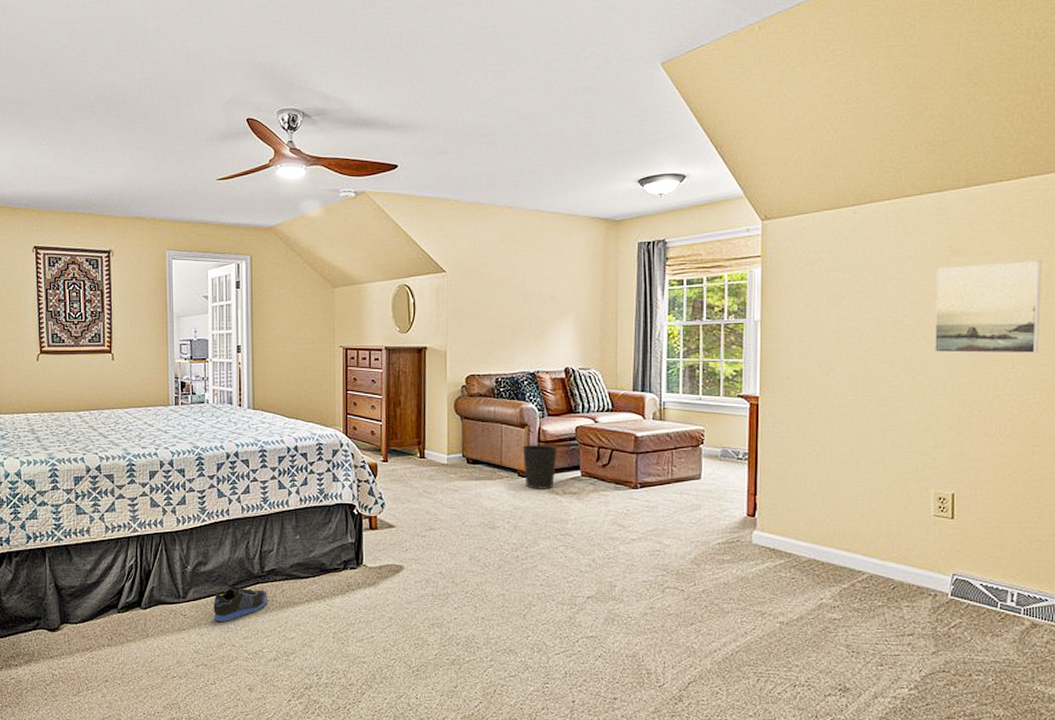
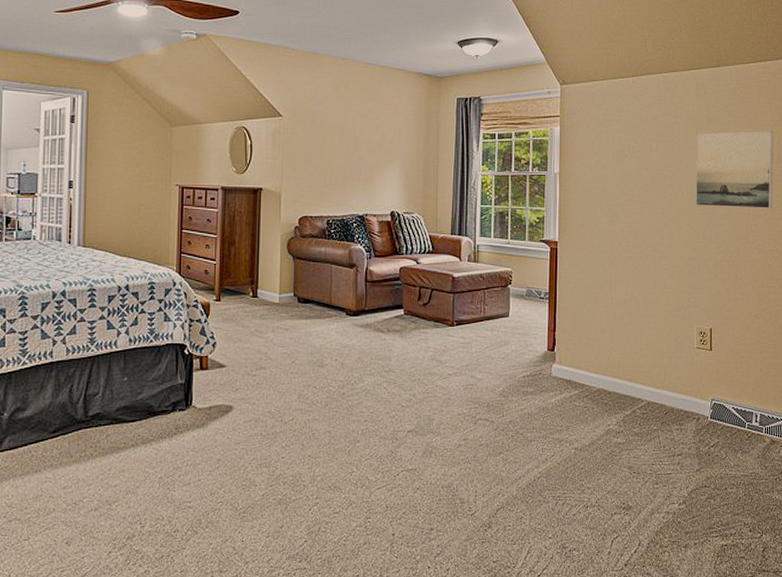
sneaker: present [213,585,269,622] -> none [30,432,92,472]
wastebasket: present [522,444,558,489] -> none [351,284,384,328]

